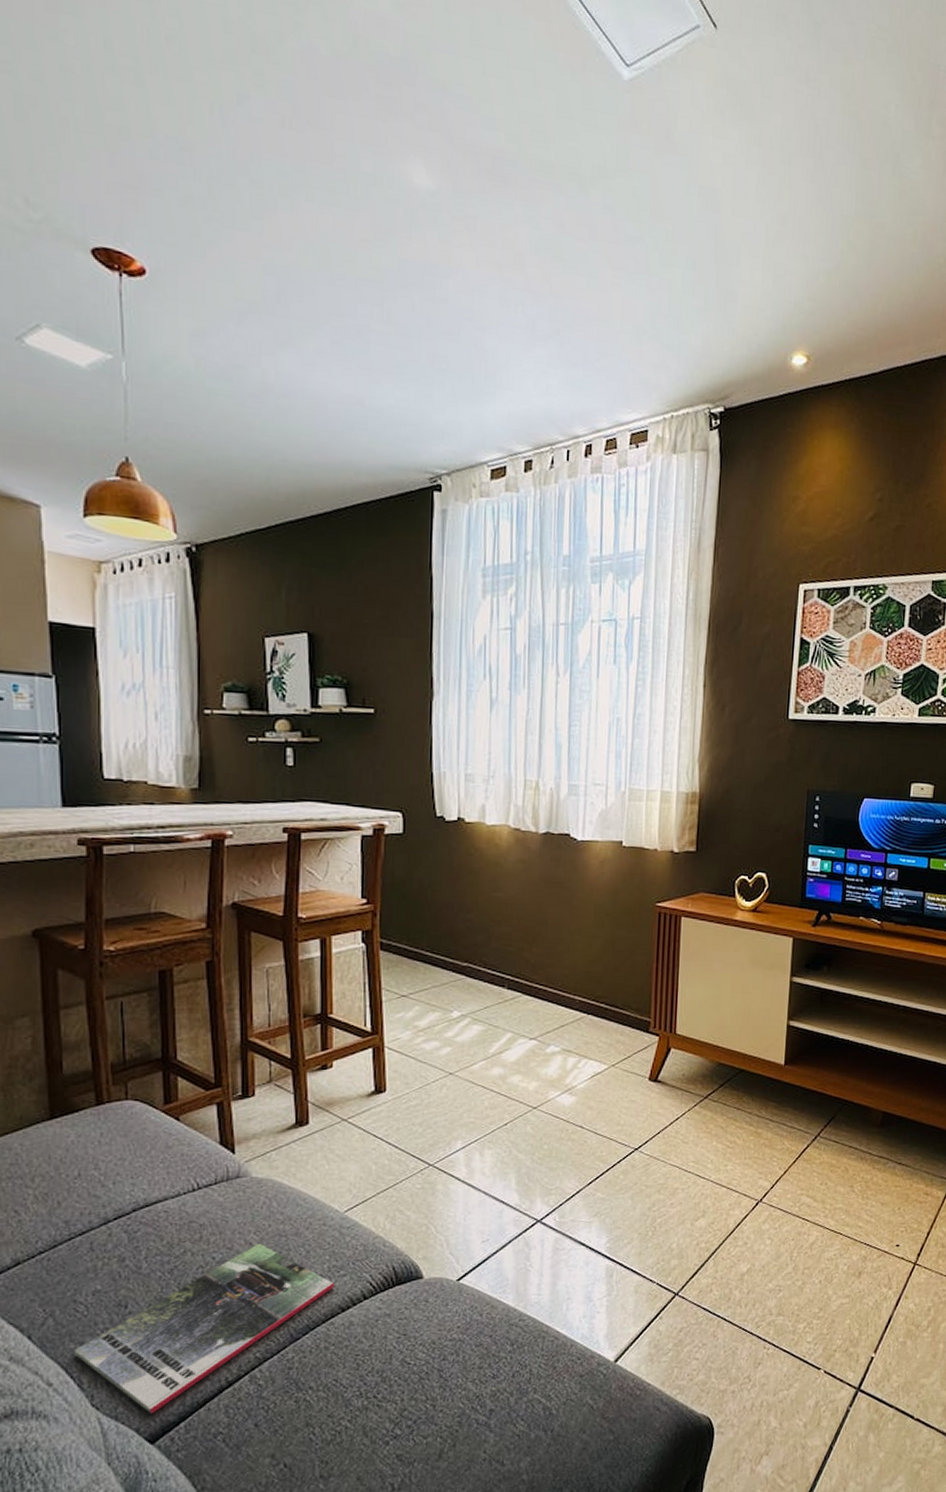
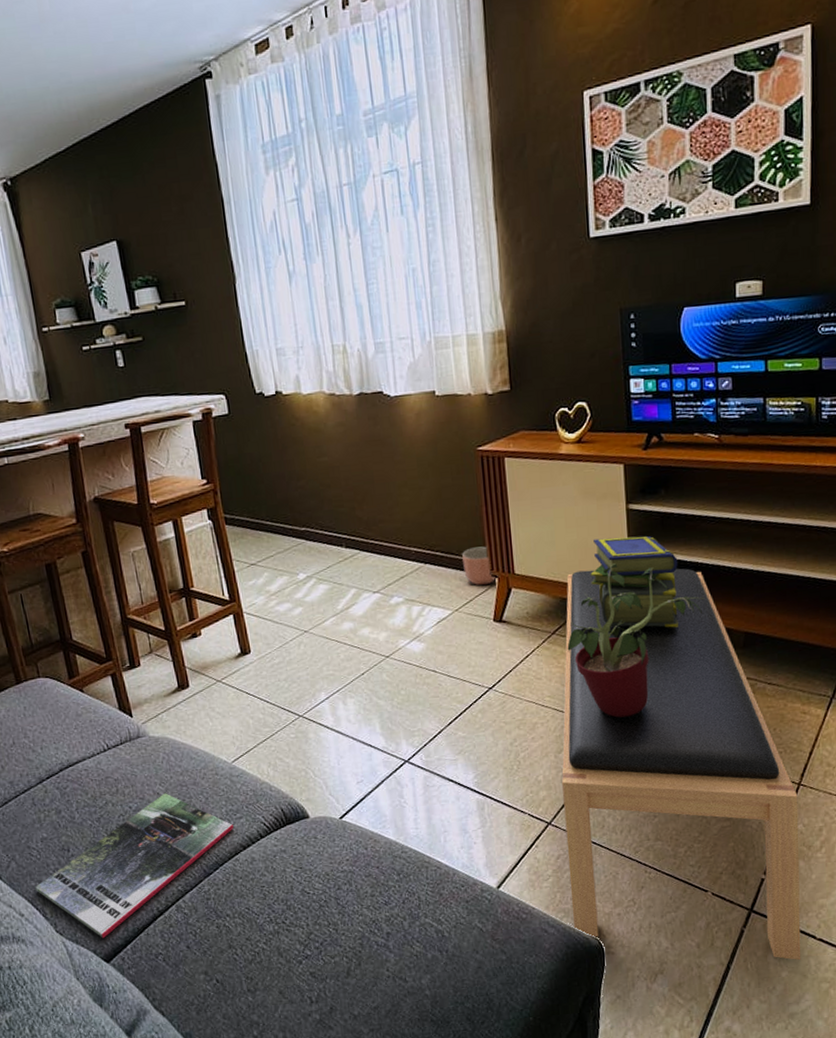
planter: none [626,1003,659,1043] -> present [462,546,498,586]
bench: none [687,1037,913,1441] -> present [561,568,801,961]
potted plant: none [717,1033,851,1188] -> present [567,563,704,718]
stack of books: none [748,1007,831,1102] -> present [590,536,678,628]

